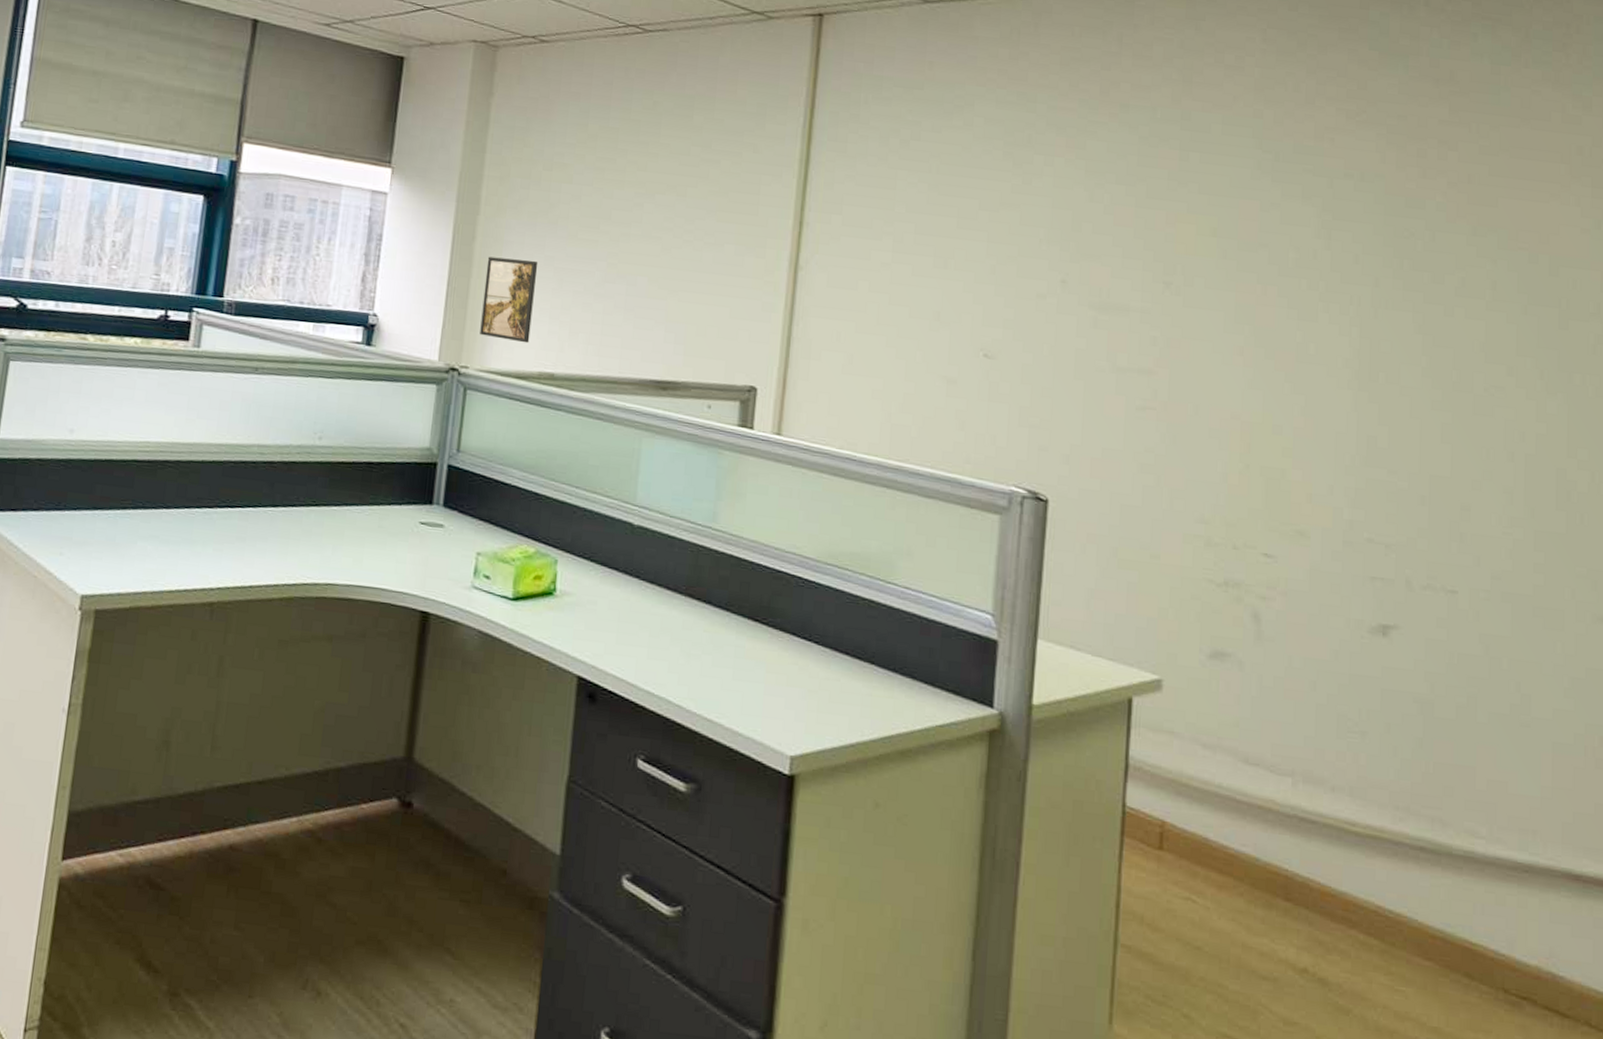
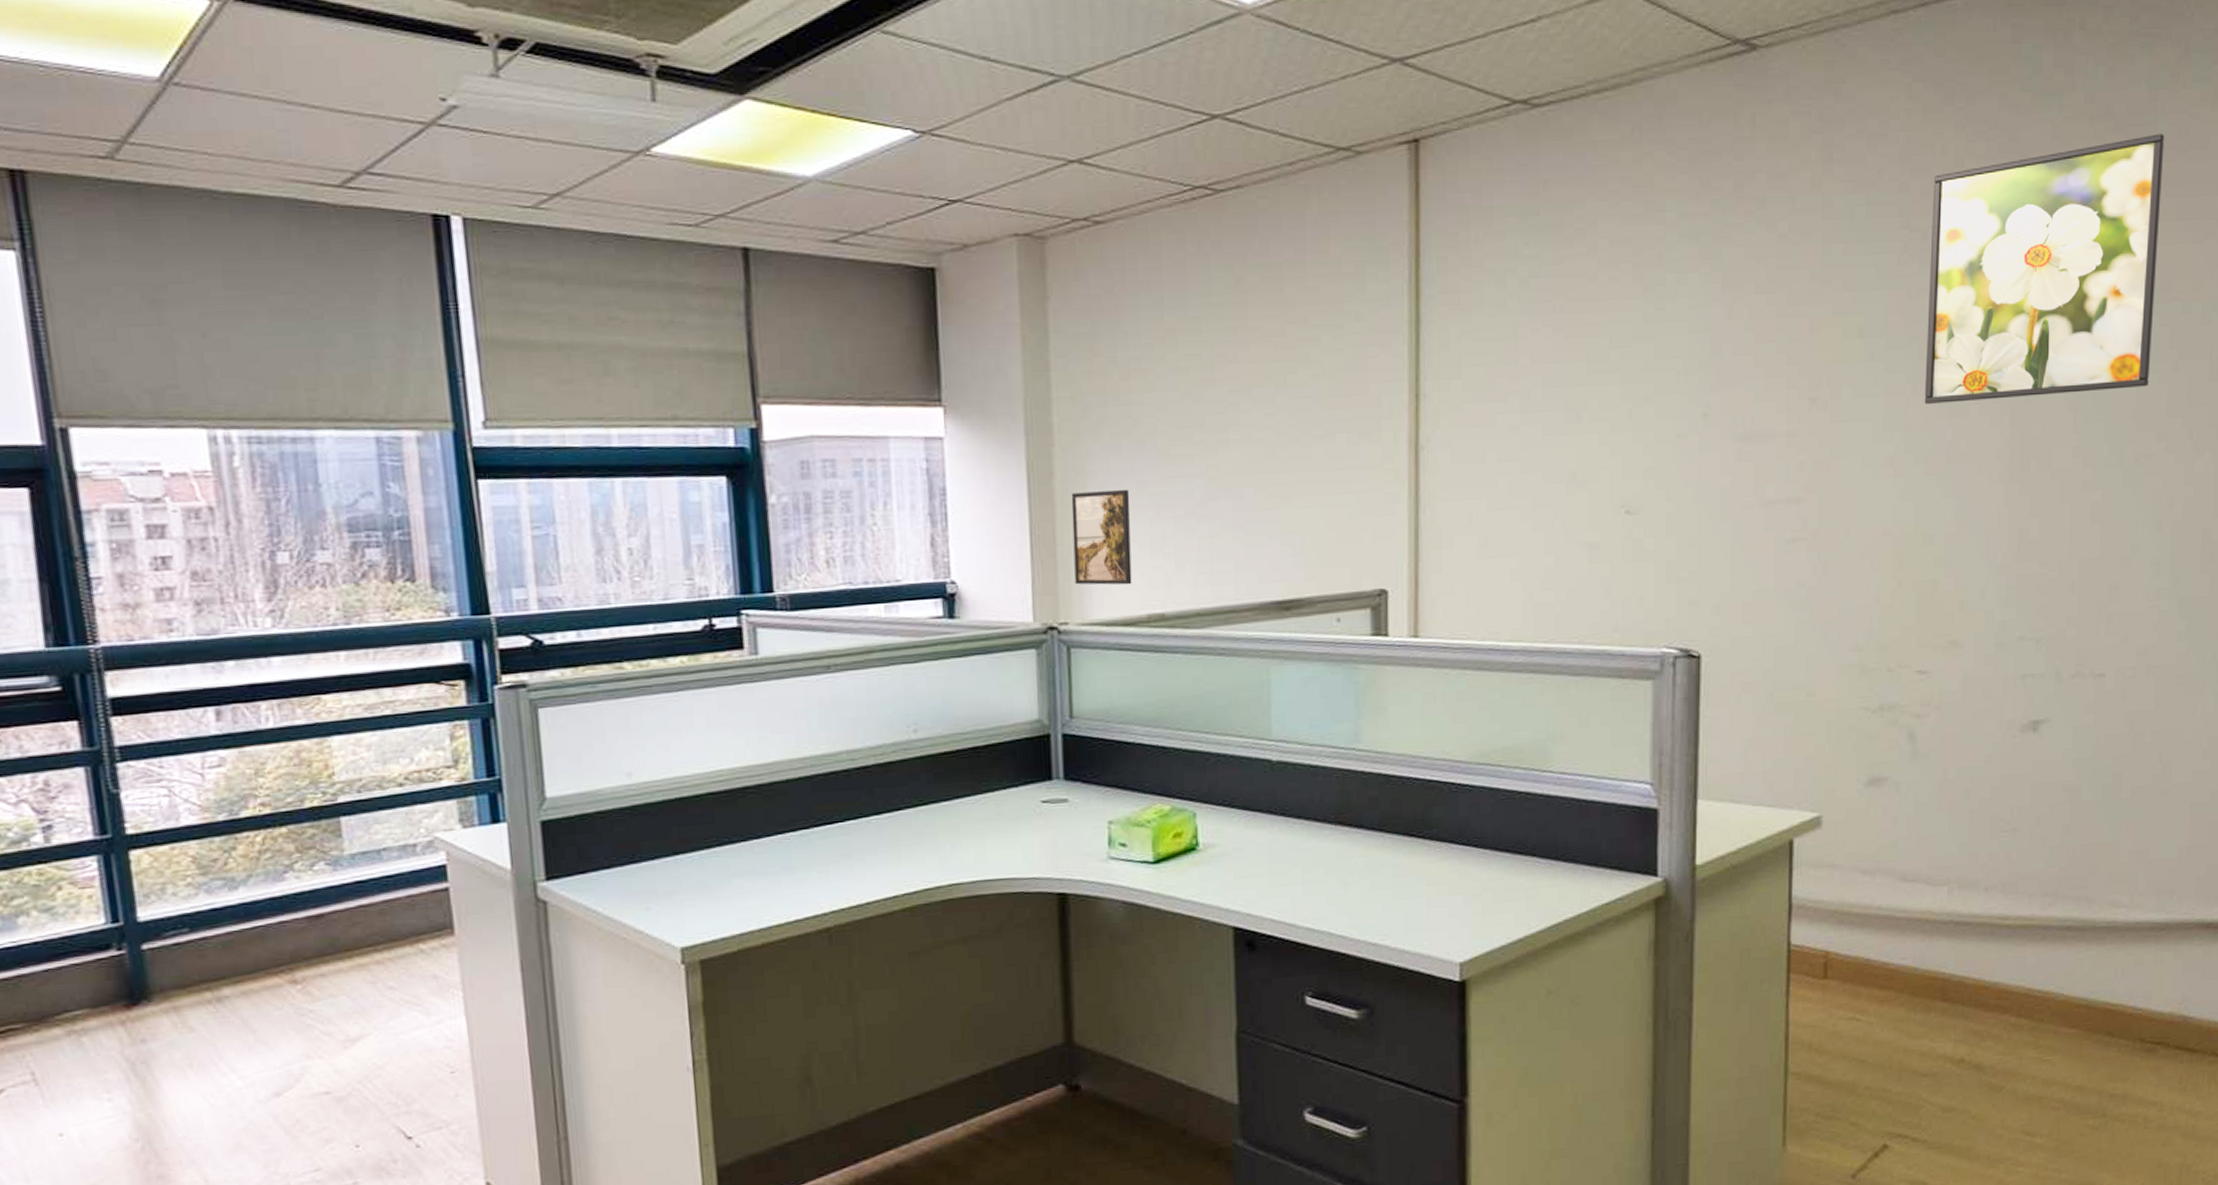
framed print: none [1274,102,1508,324] -> present [1924,133,2165,404]

